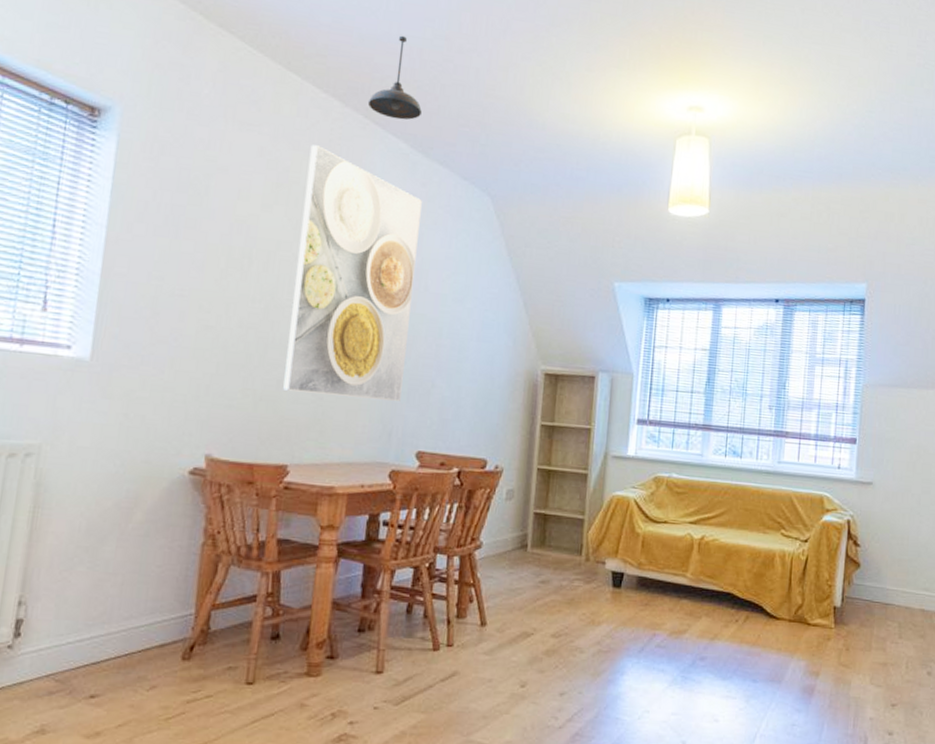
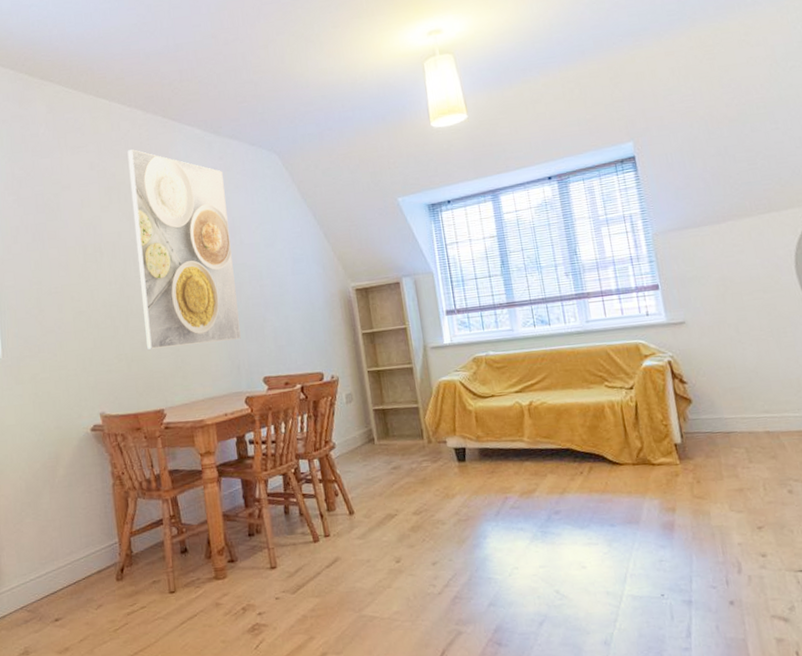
pendant light: present [367,35,422,120] -> none [163,44,206,113]

